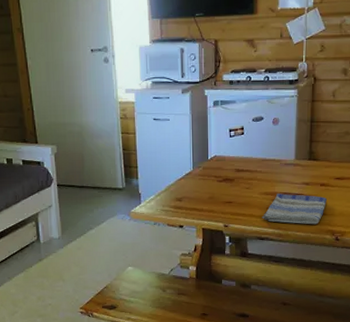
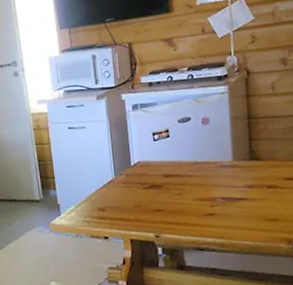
dish towel: present [262,193,327,225] -> none [199,198,277,232]

